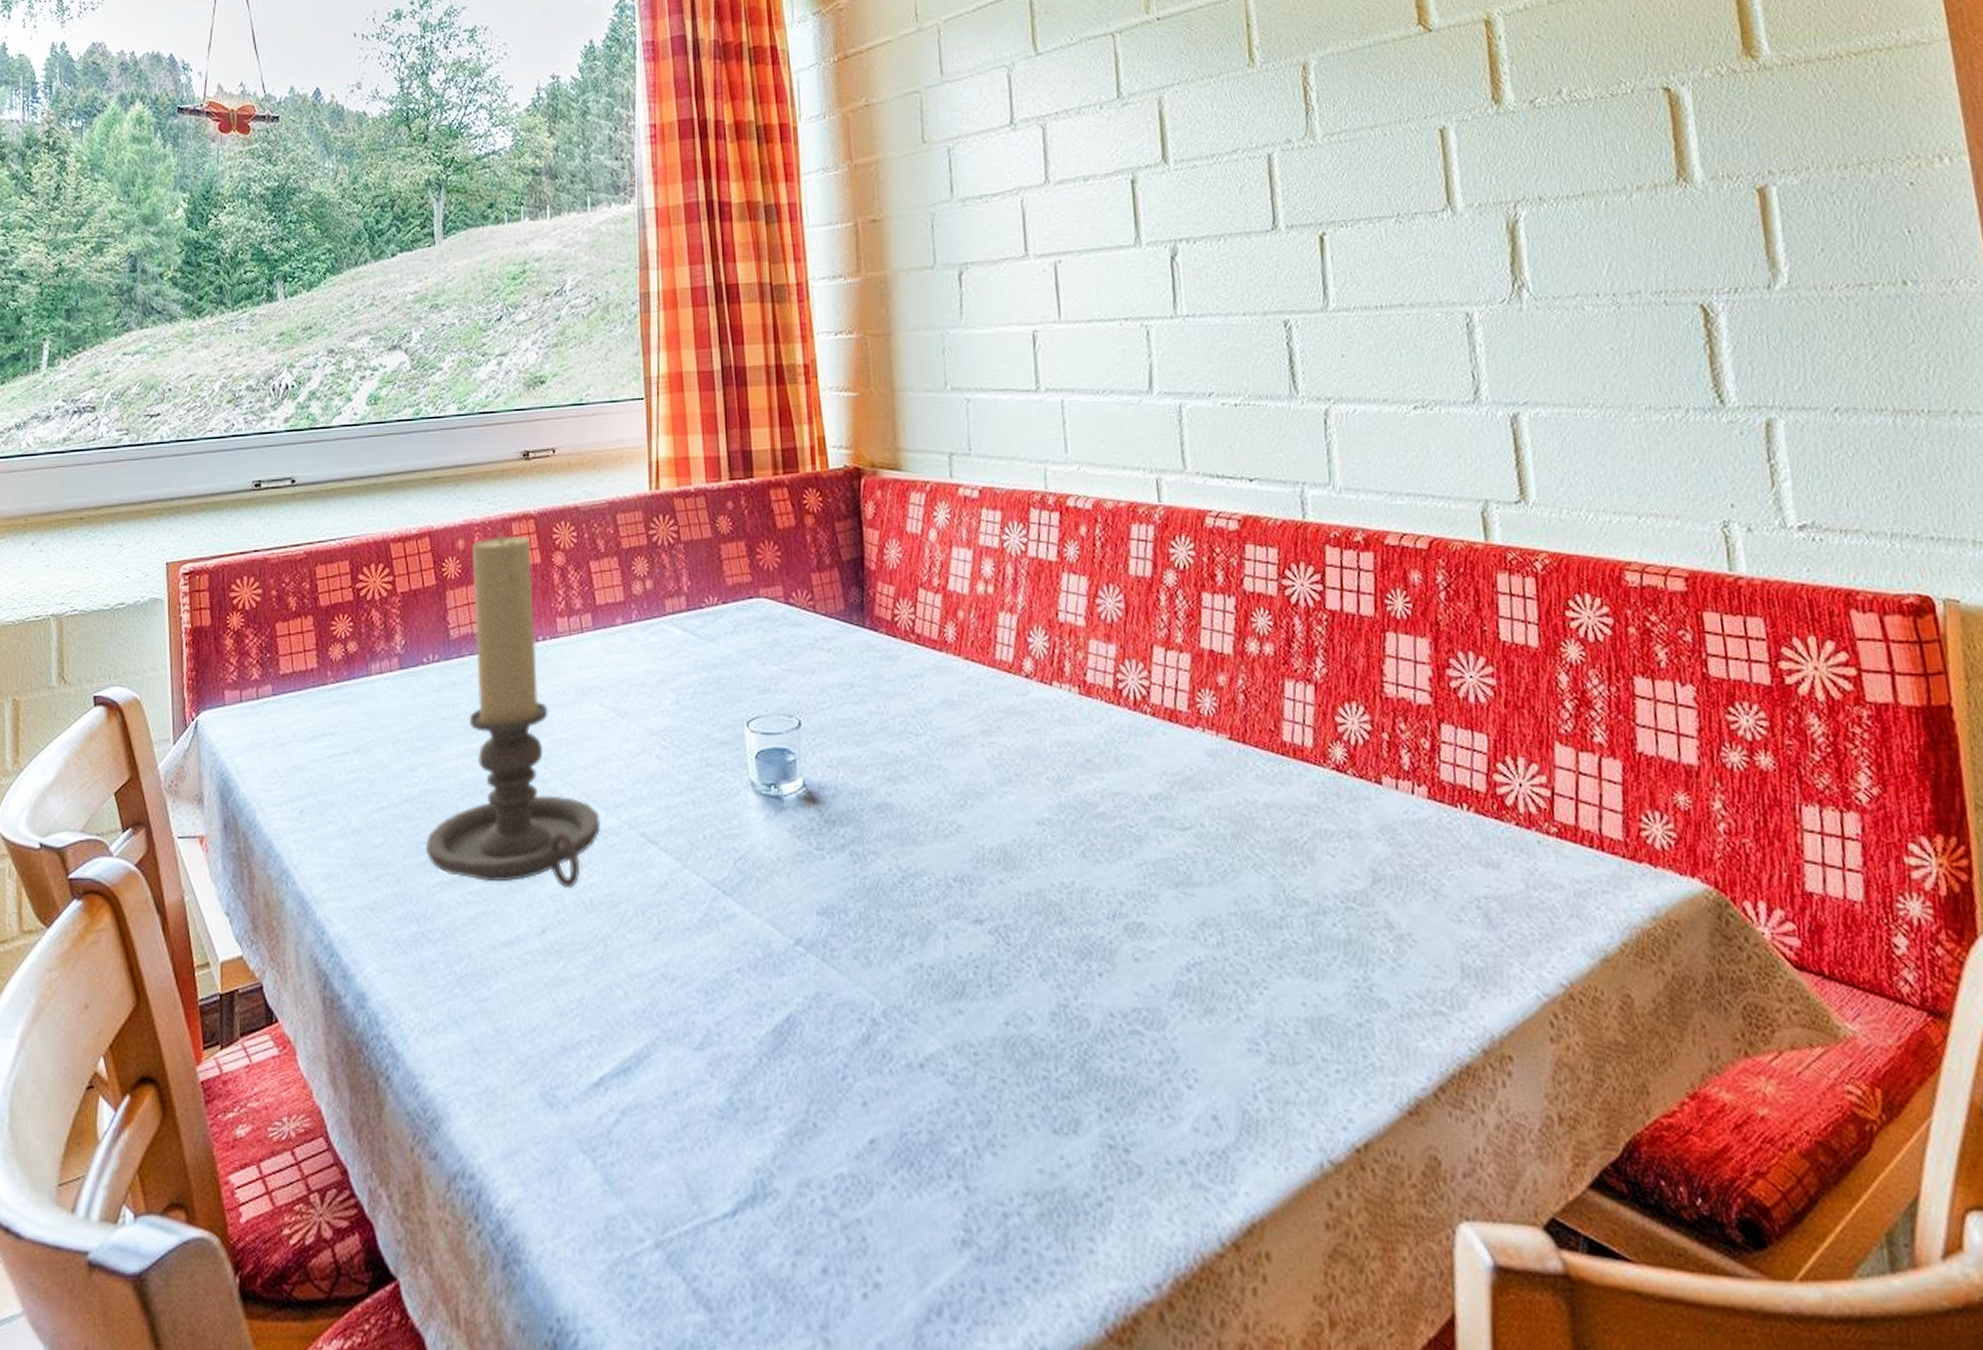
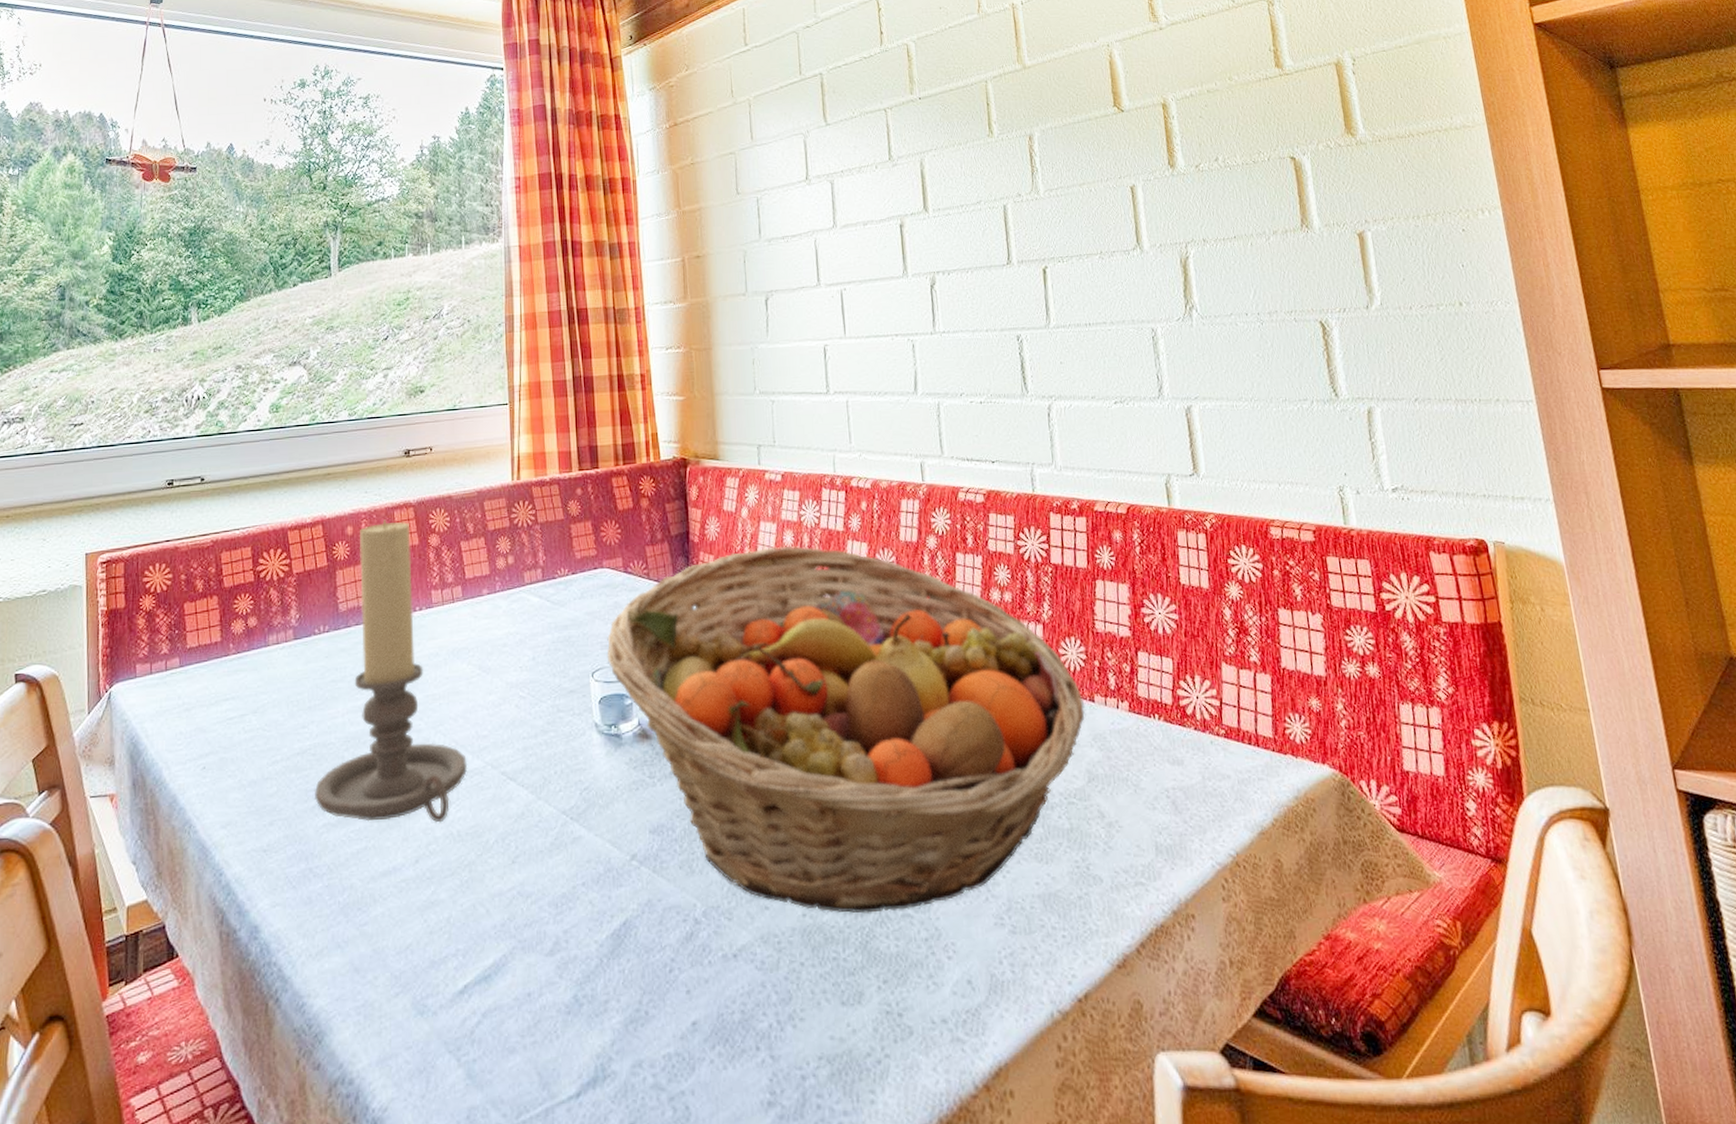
fruit basket: none [764,577,1369,1026] -> present [606,545,1085,914]

